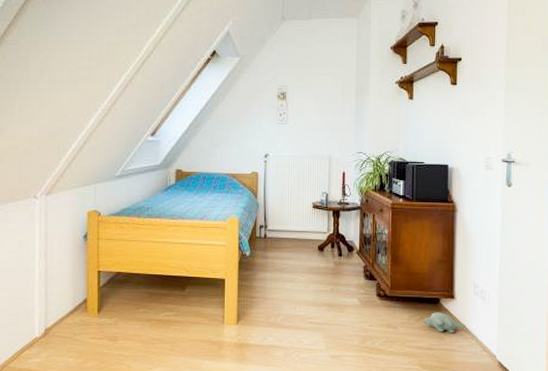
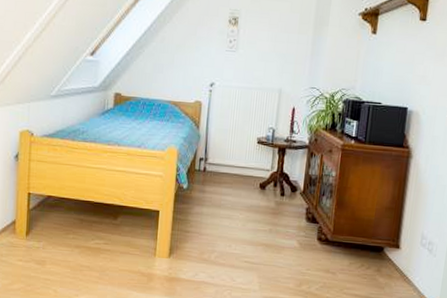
plush toy: present [423,312,467,334] -> none [364,261,409,284]

